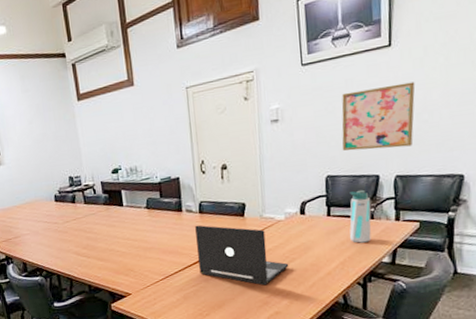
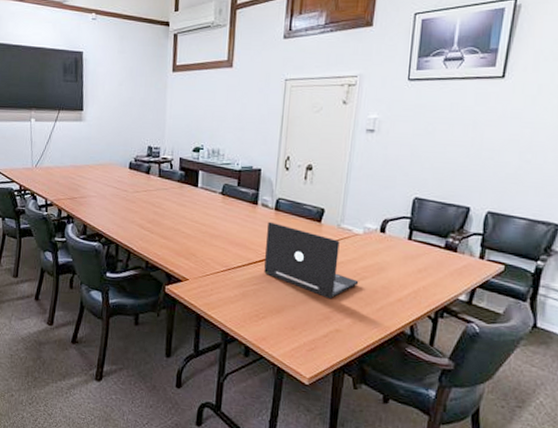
wall art: present [341,81,415,151] -> none [435,116,524,184]
water bottle: present [349,189,371,243] -> none [428,218,457,275]

